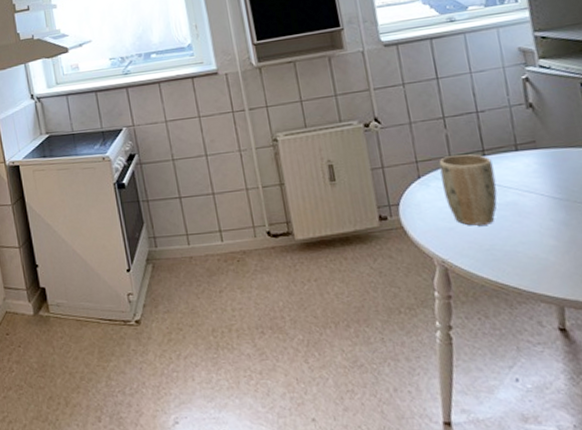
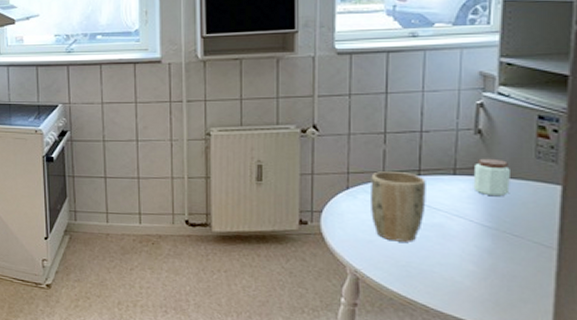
peanut butter: none [533,130,572,168] -> present [473,158,510,197]

